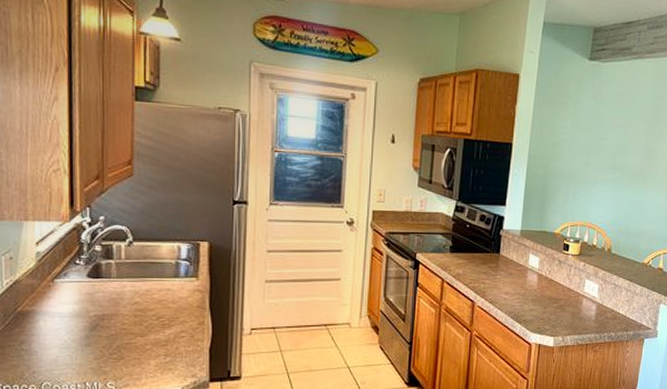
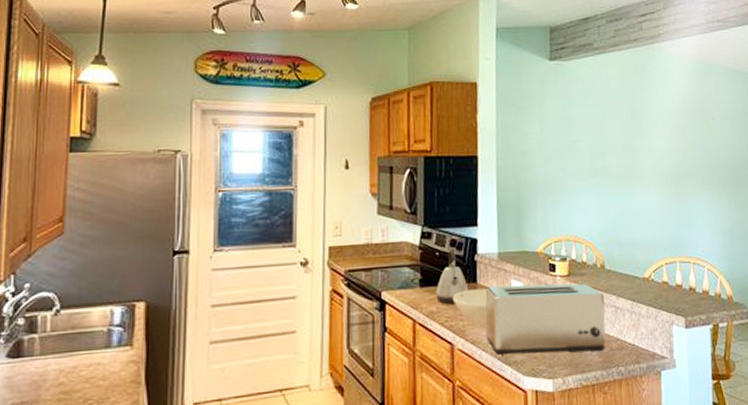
kettle: none [463,223,492,271] -> present [436,249,469,306]
bowl: none [477,259,507,293] -> present [452,289,488,330]
toaster: none [503,258,607,318] -> present [485,283,606,356]

